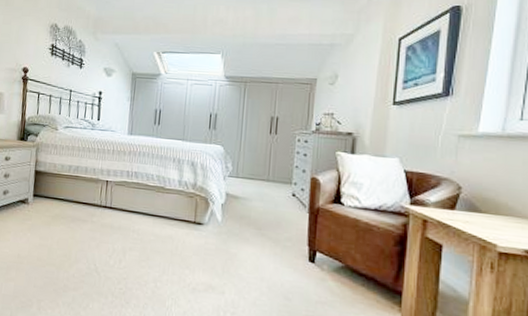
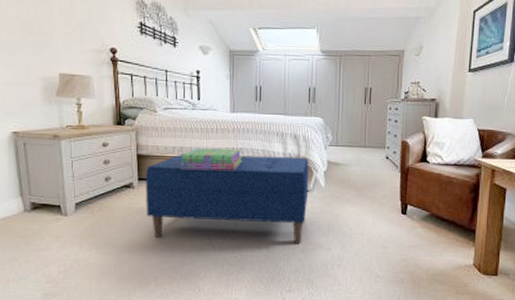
bench: none [37,173,206,283] -> present [145,154,309,244]
stack of books: none [74,168,136,194] -> present [180,148,242,170]

